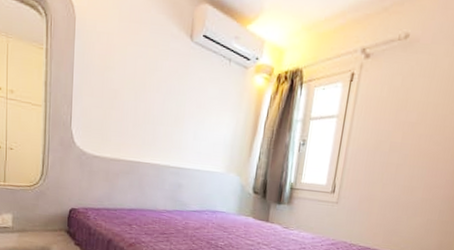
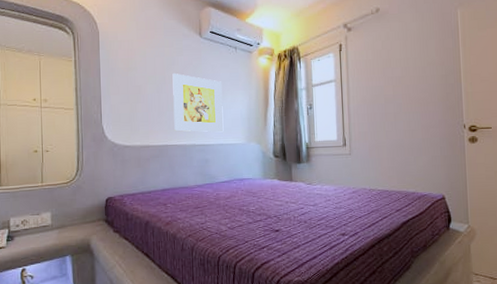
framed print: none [149,81,209,157] -> present [172,73,224,133]

